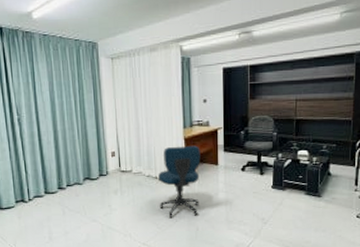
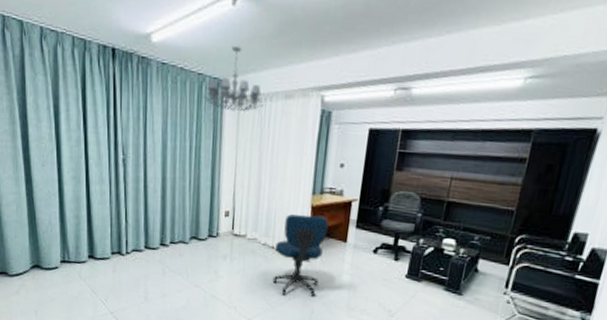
chandelier: none [80,14,135,67] -> present [202,46,266,112]

